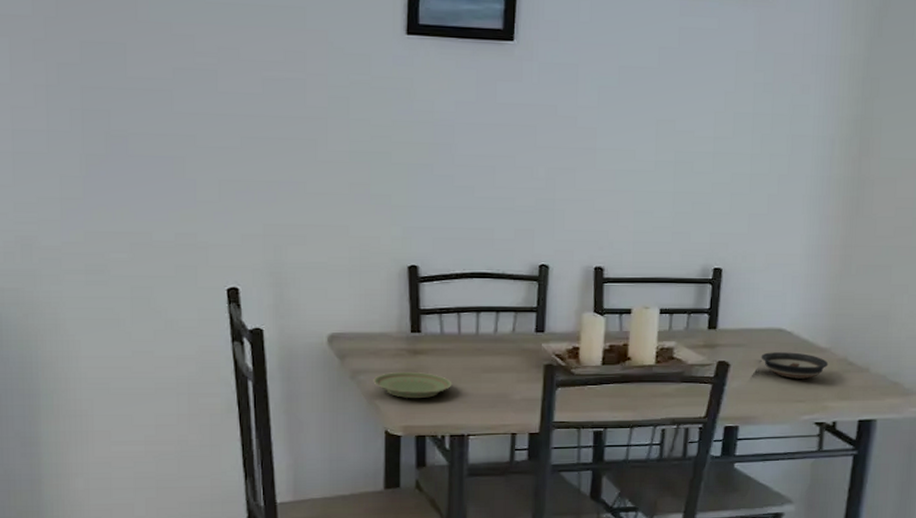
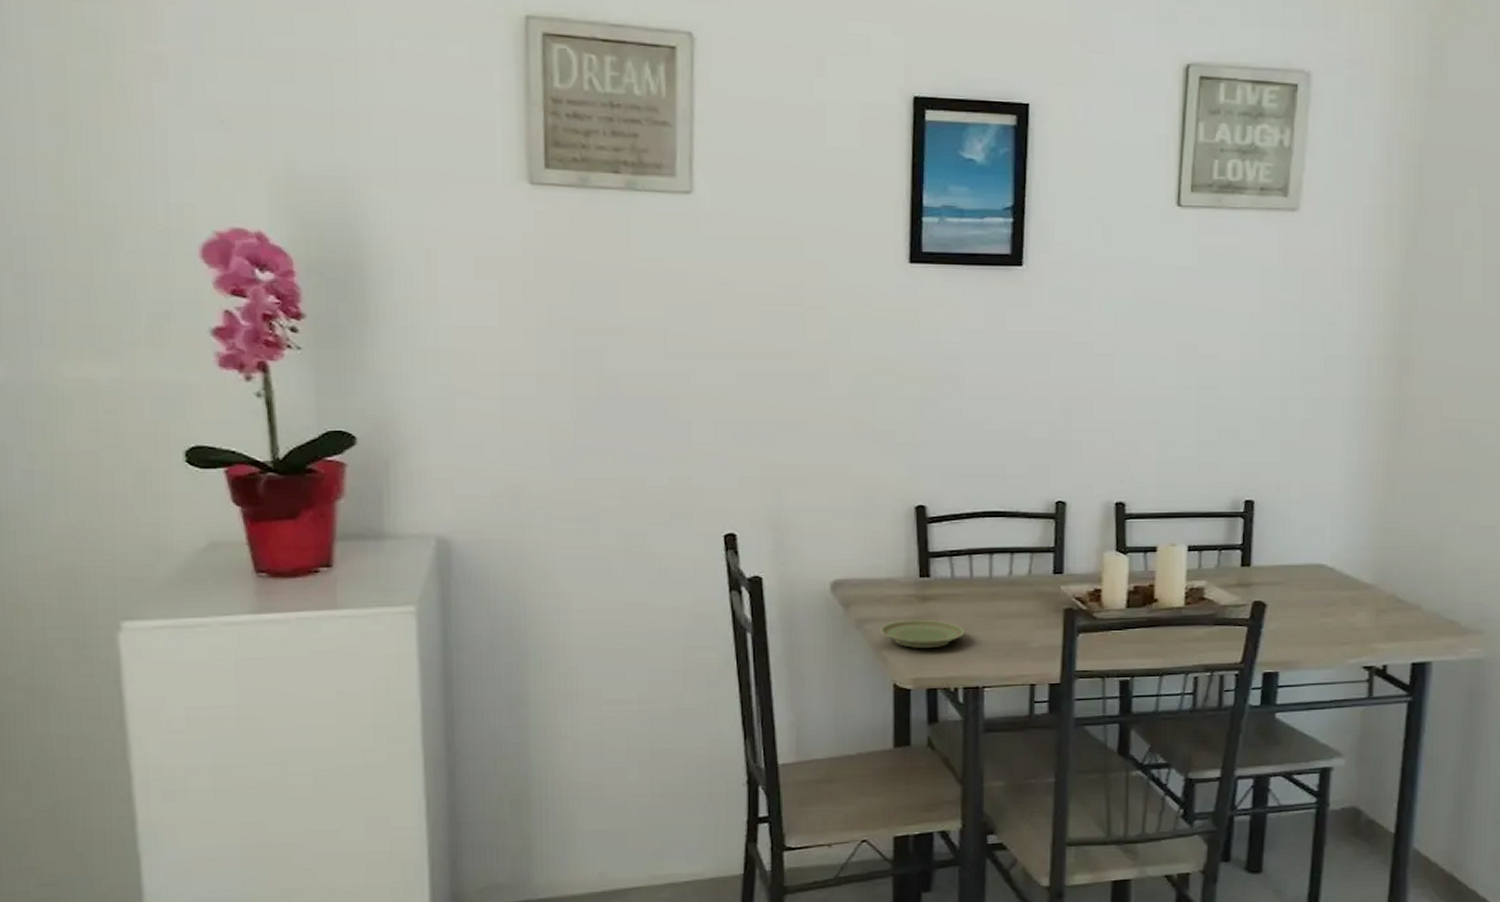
saucer: present [761,352,829,379] -> none [1300,590,1376,619]

